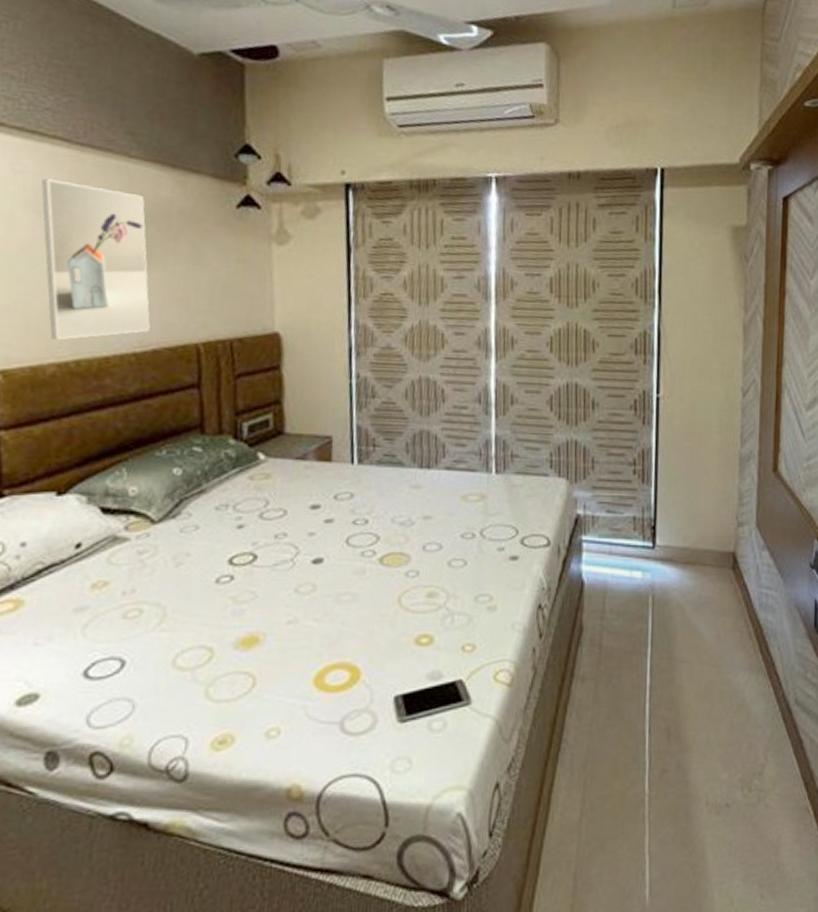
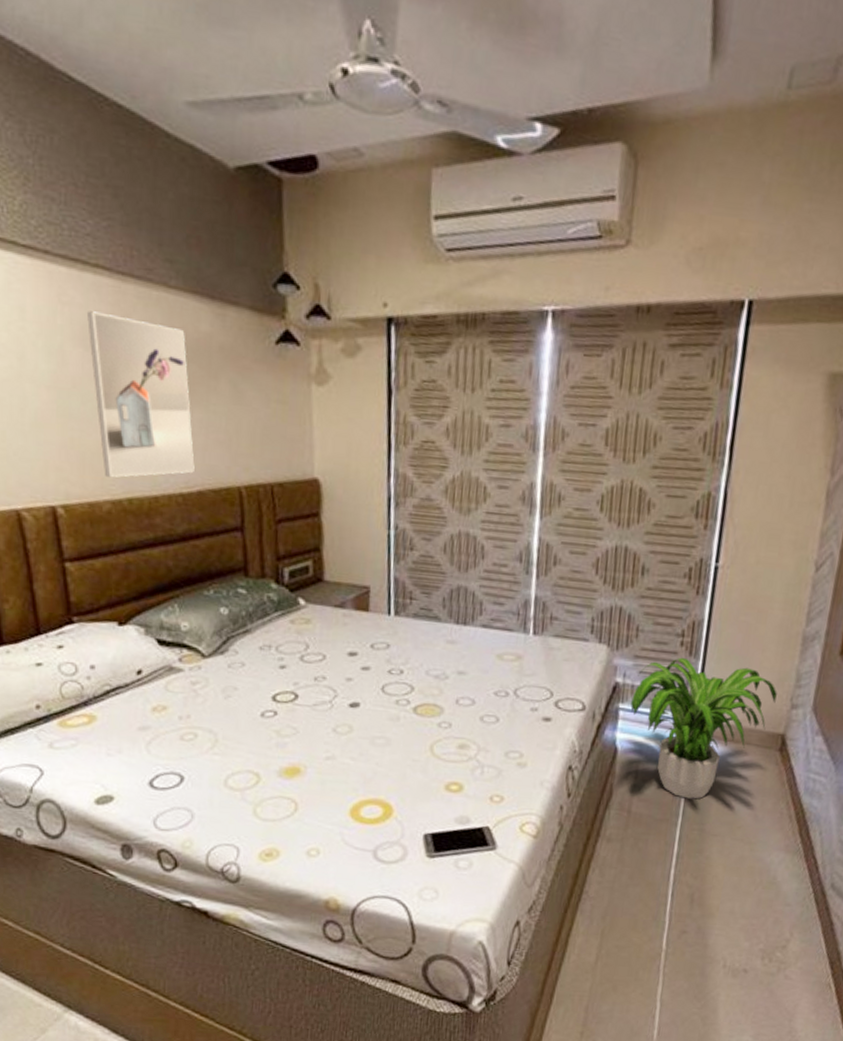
potted plant: none [593,485,724,627] -> present [630,657,777,799]

